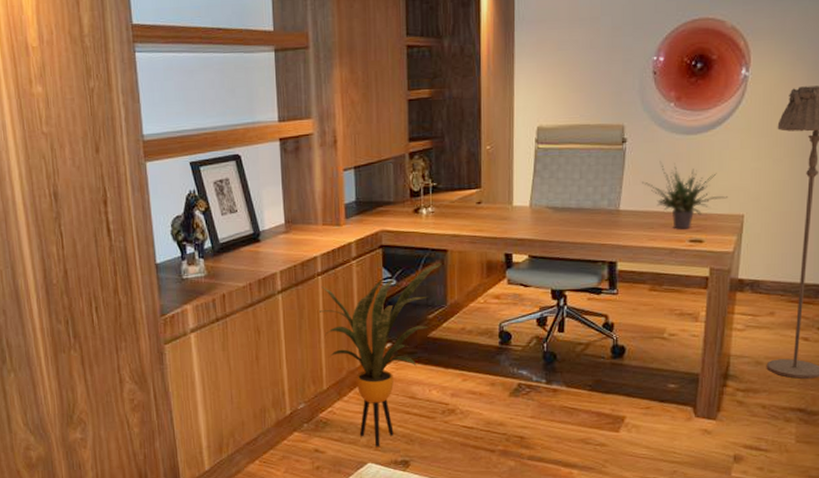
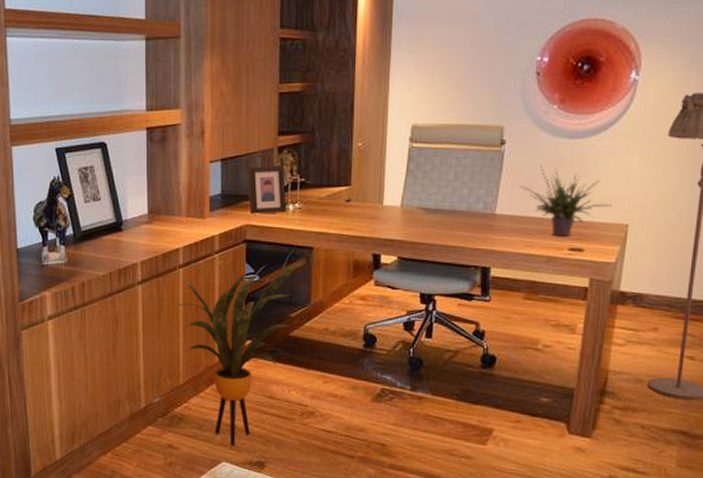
picture frame: none [381,171,420,220] -> present [248,166,287,214]

